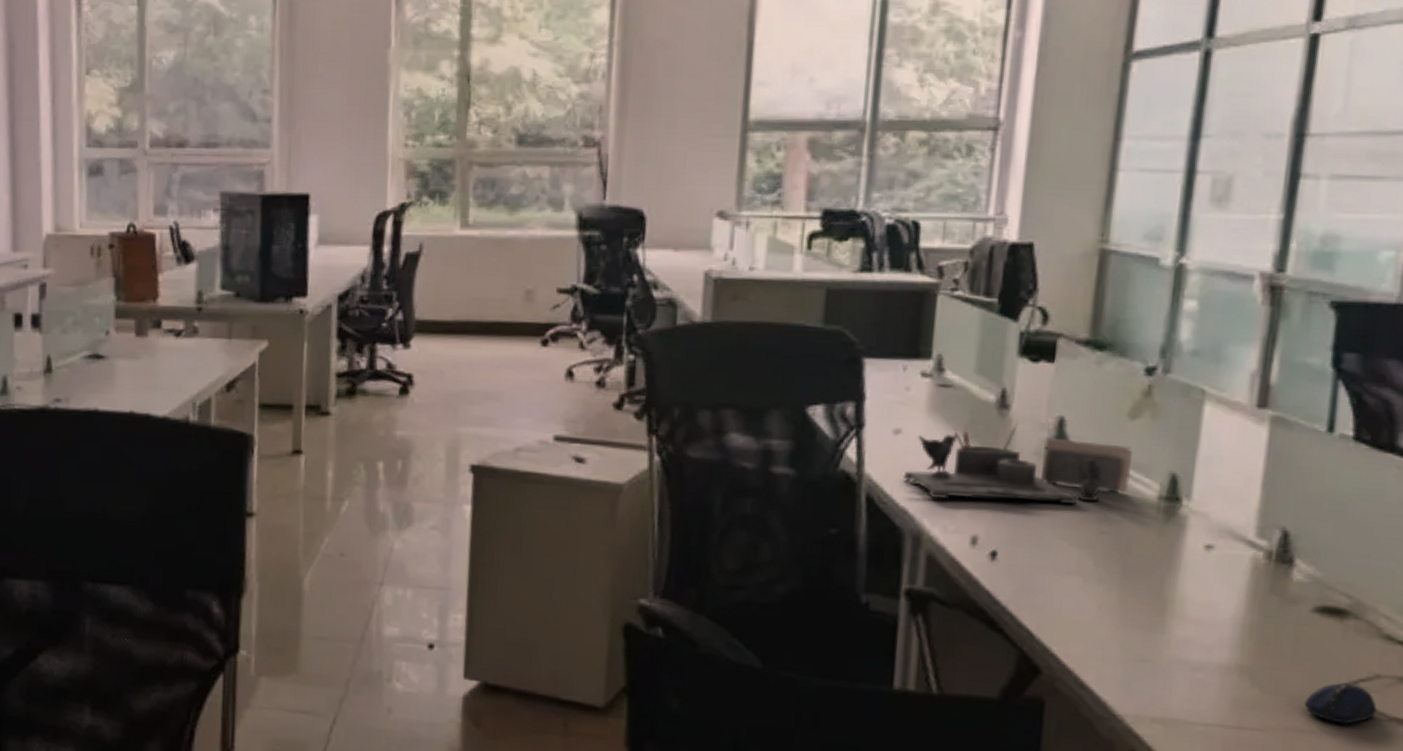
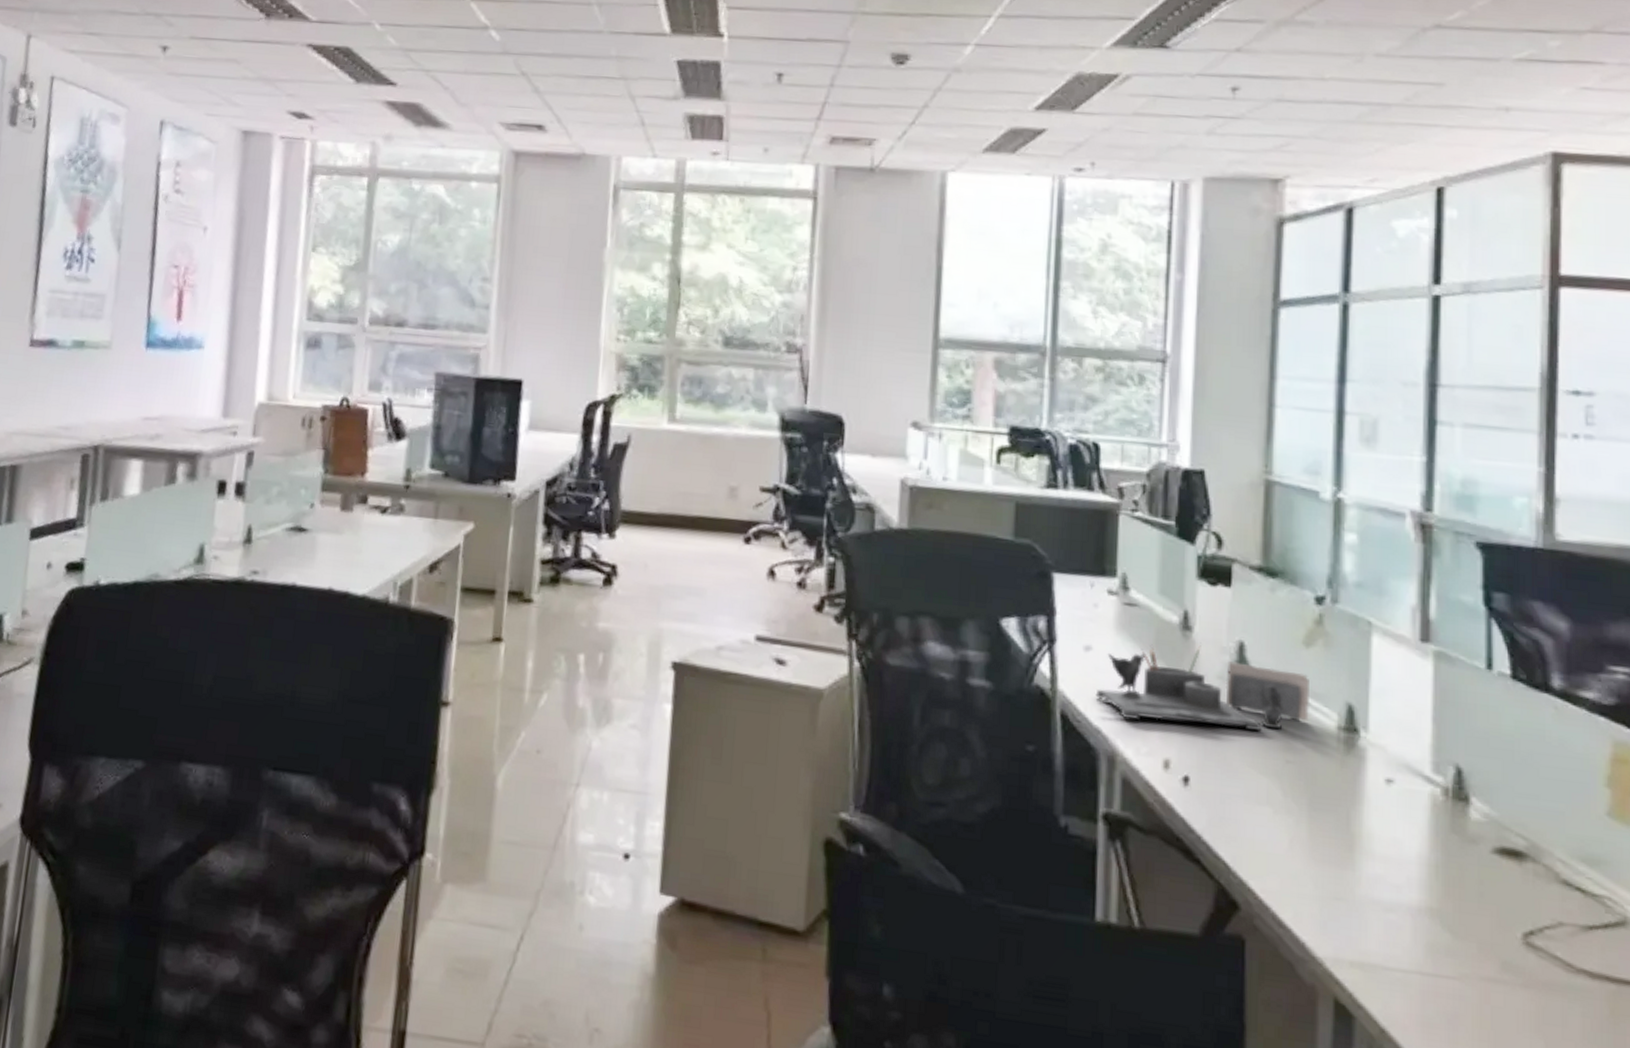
computer mouse: present [1304,683,1377,725] -> none [1495,929,1564,975]

